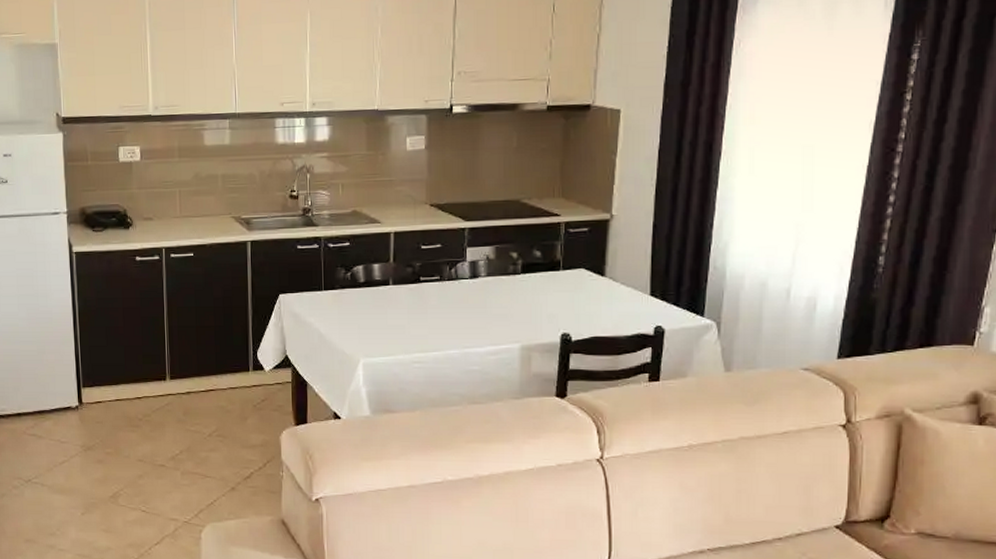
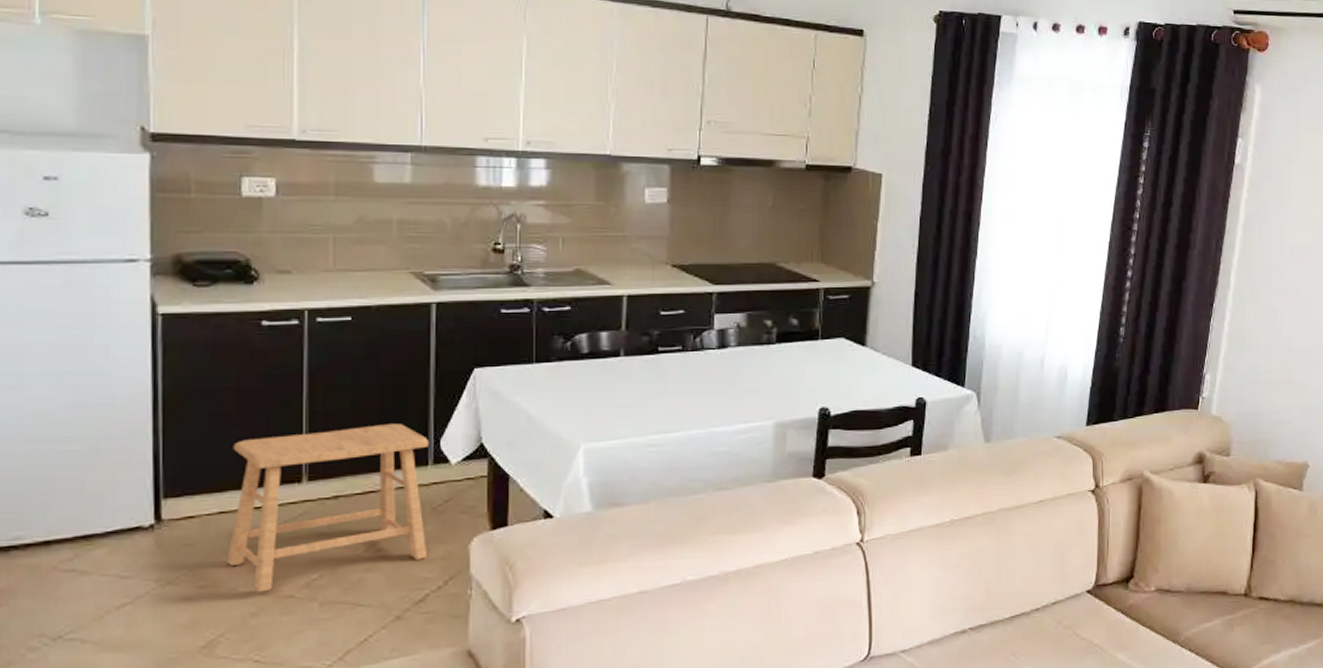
stool: none [122,338,251,461] -> present [227,424,428,592]

